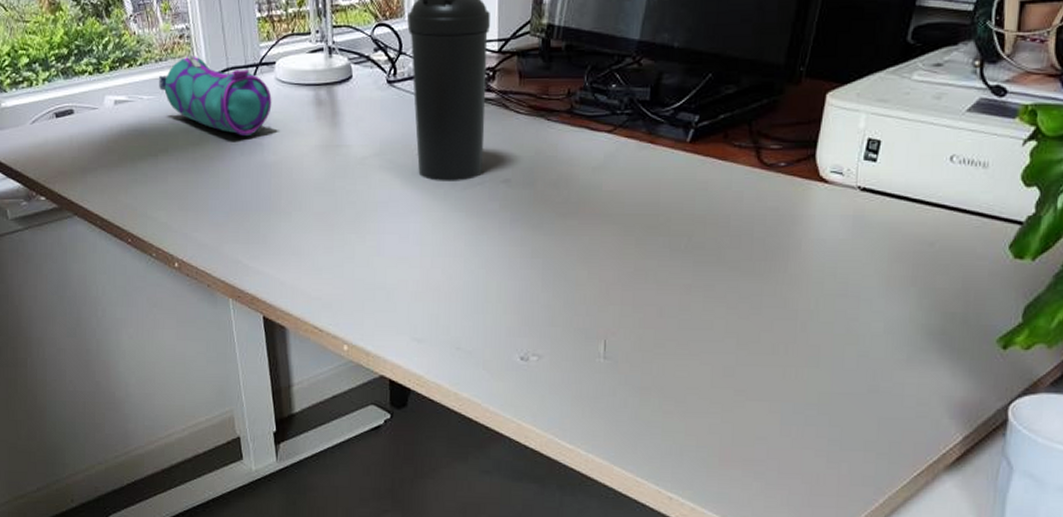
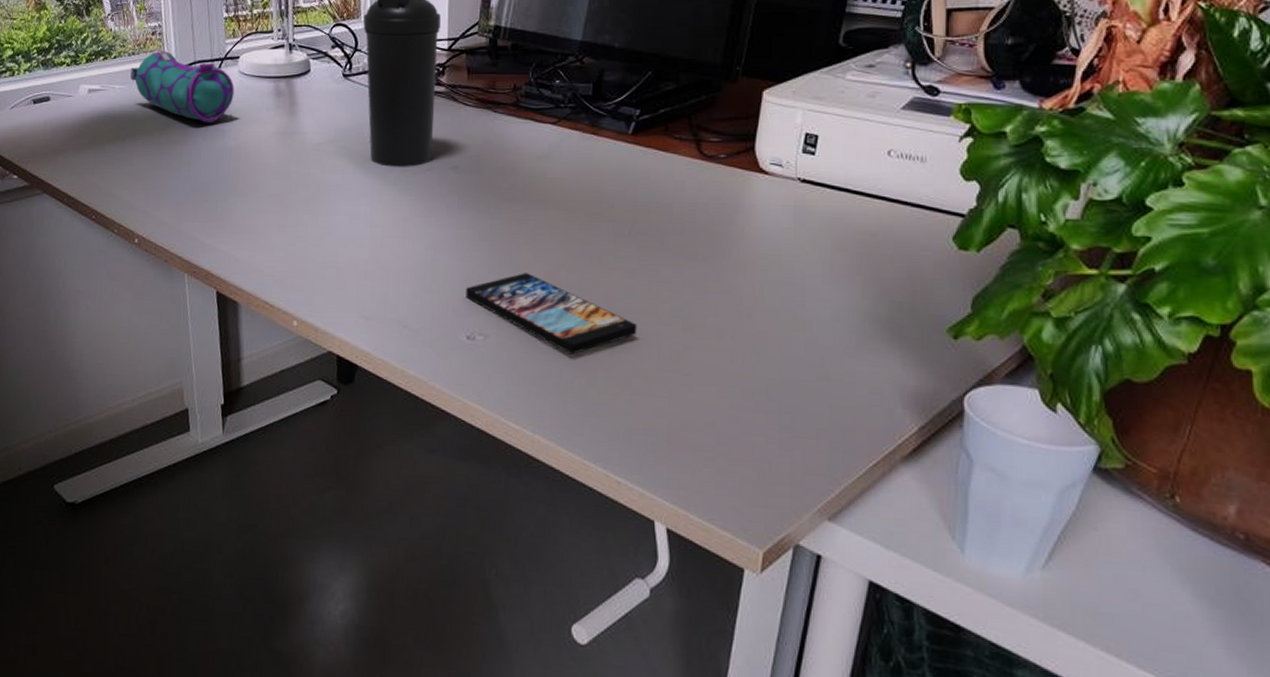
smartphone: none [519,291,692,373] -> present [466,273,637,355]

